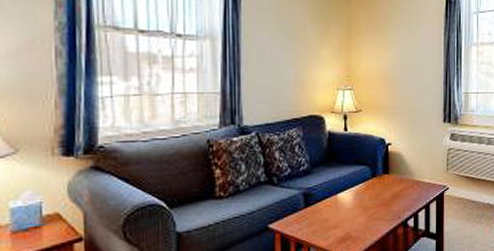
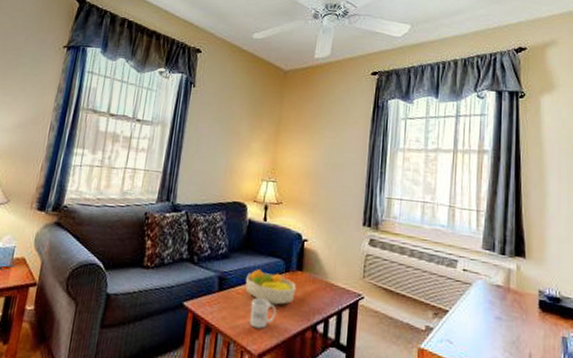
fruit bowl: none [332,179,384,210] -> present [245,269,296,305]
mug: none [340,205,368,235] -> present [249,297,277,329]

